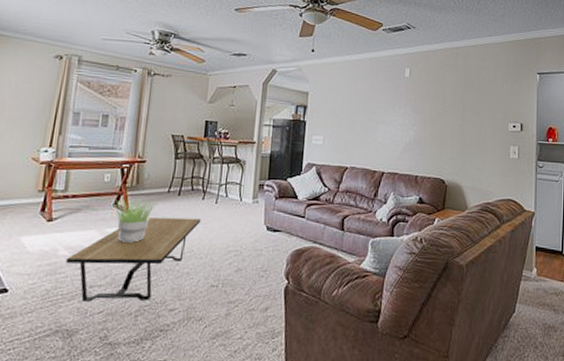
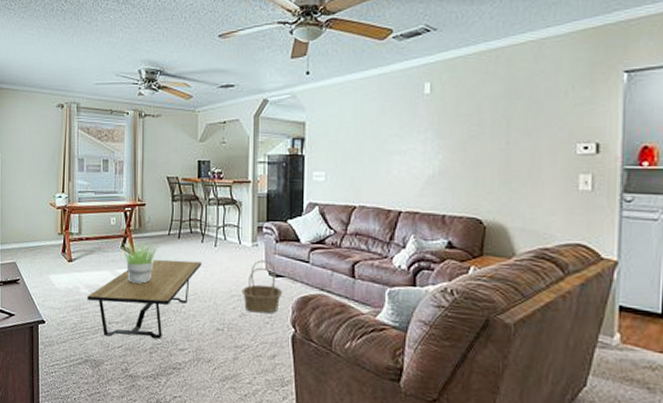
basket: none [239,216,279,267] -> present [241,260,283,314]

